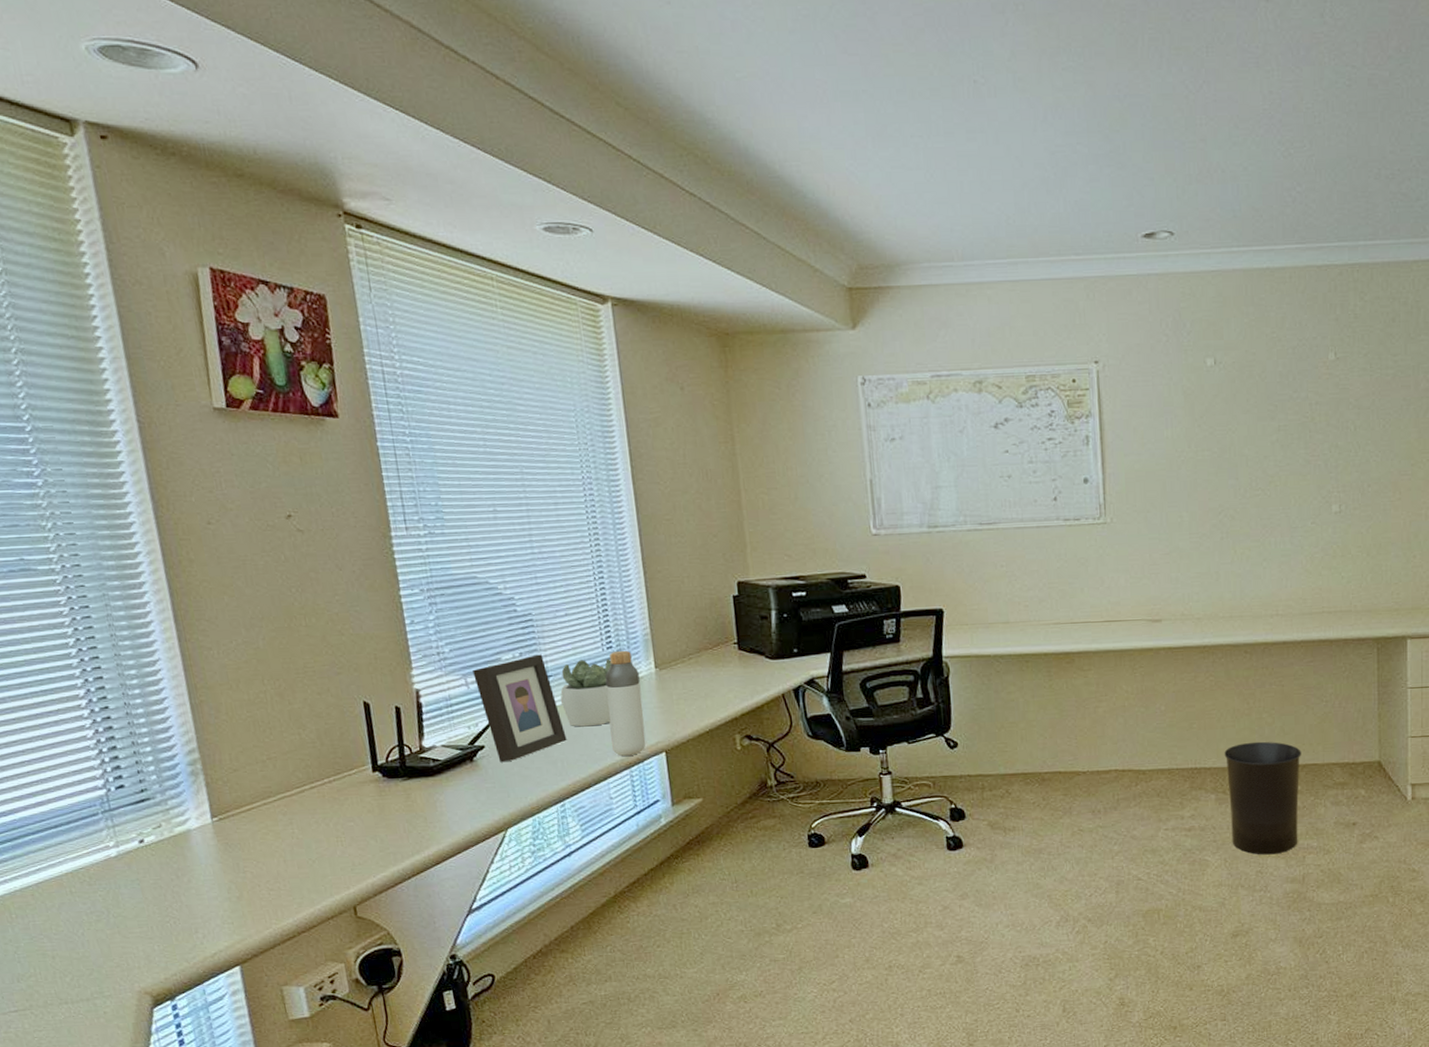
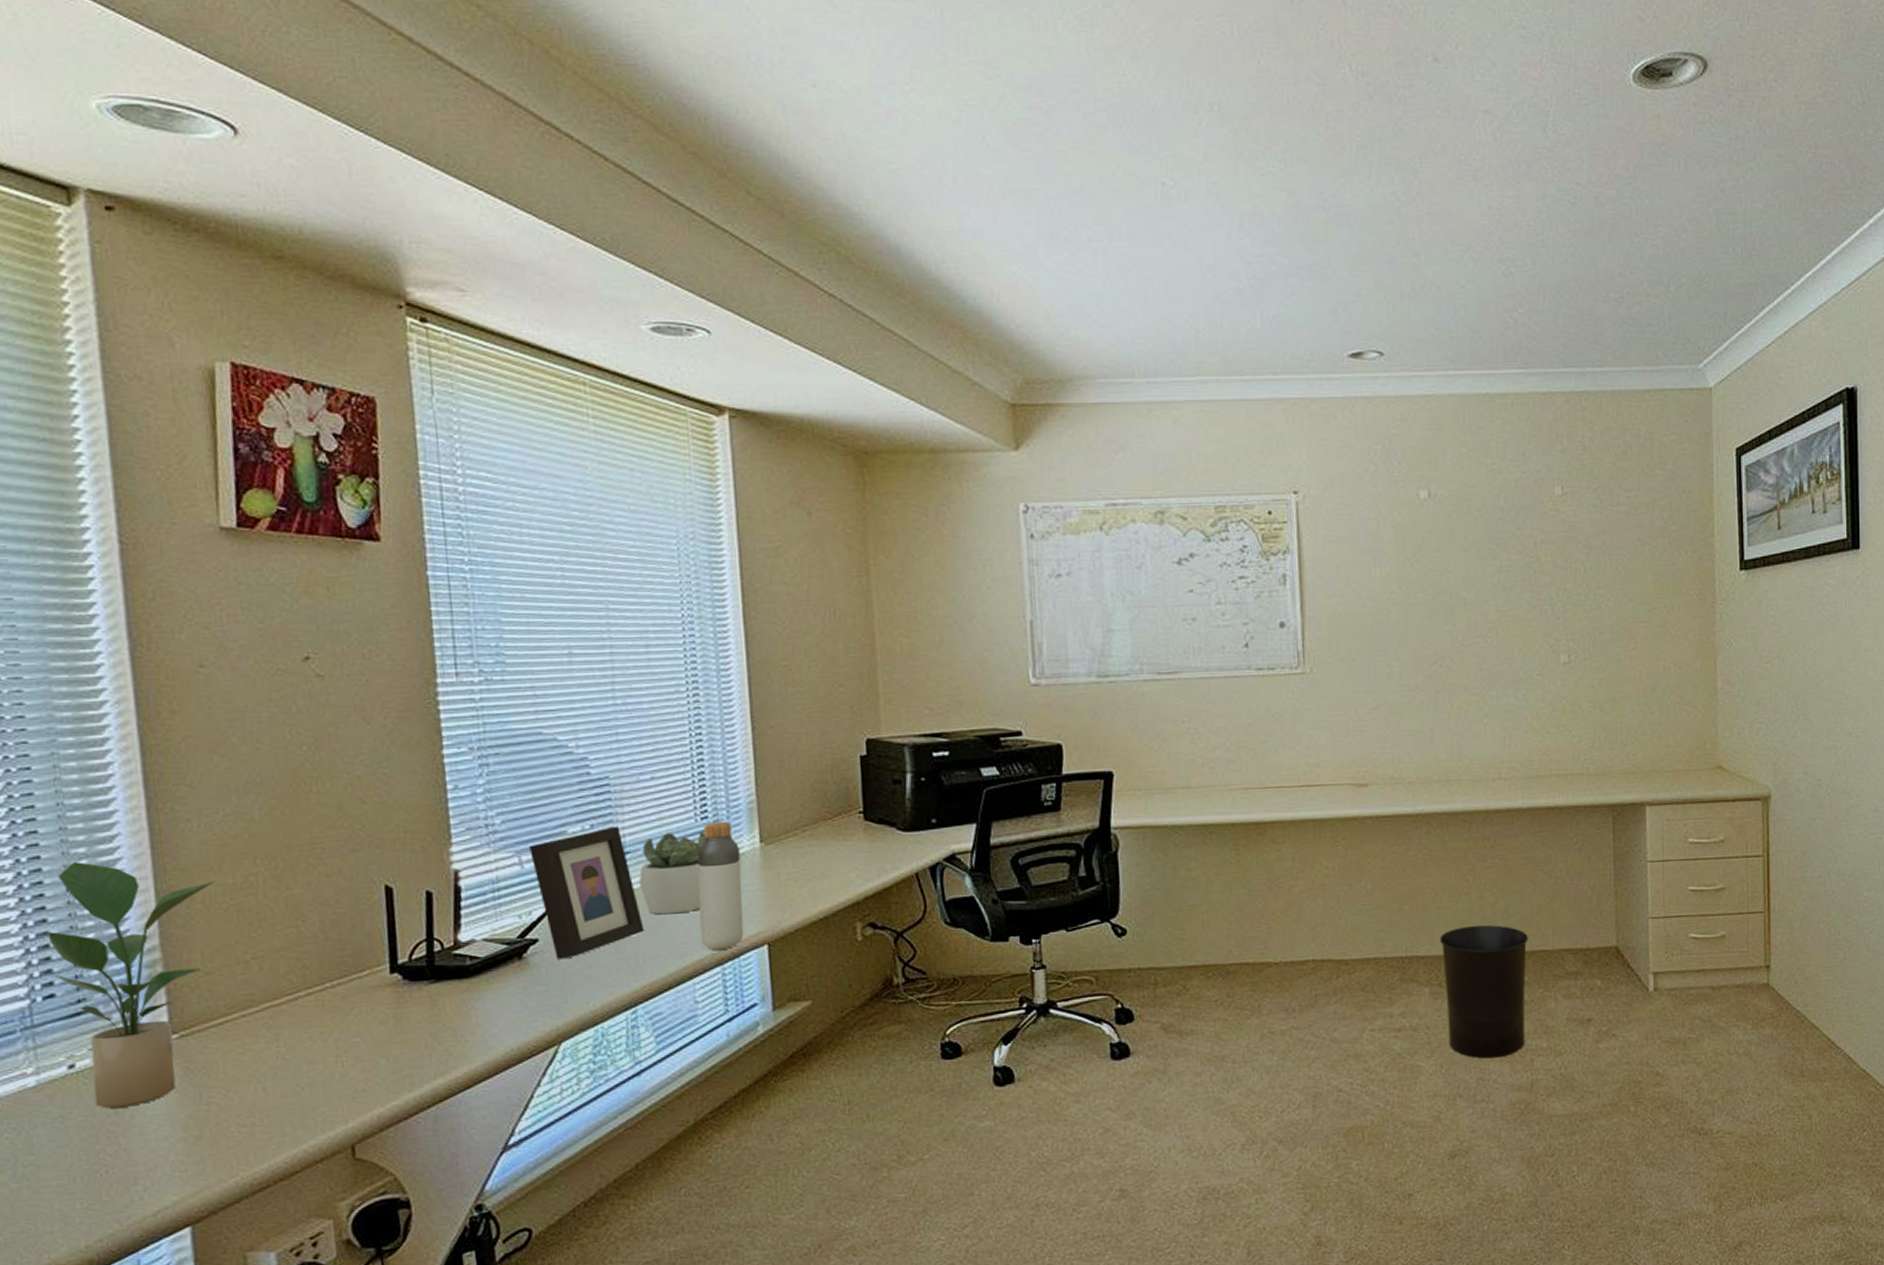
potted plant: none [114,681,235,874] -> present [47,862,216,1109]

